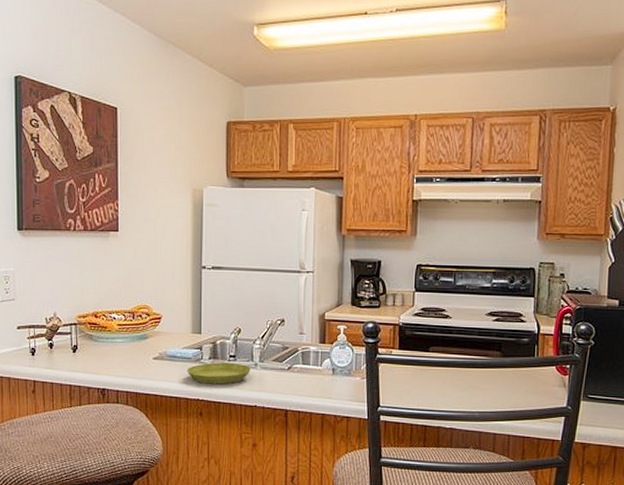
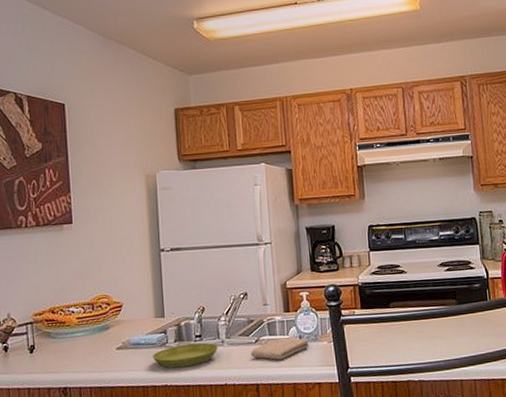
washcloth: none [282,368,341,389] -> present [250,337,309,360]

